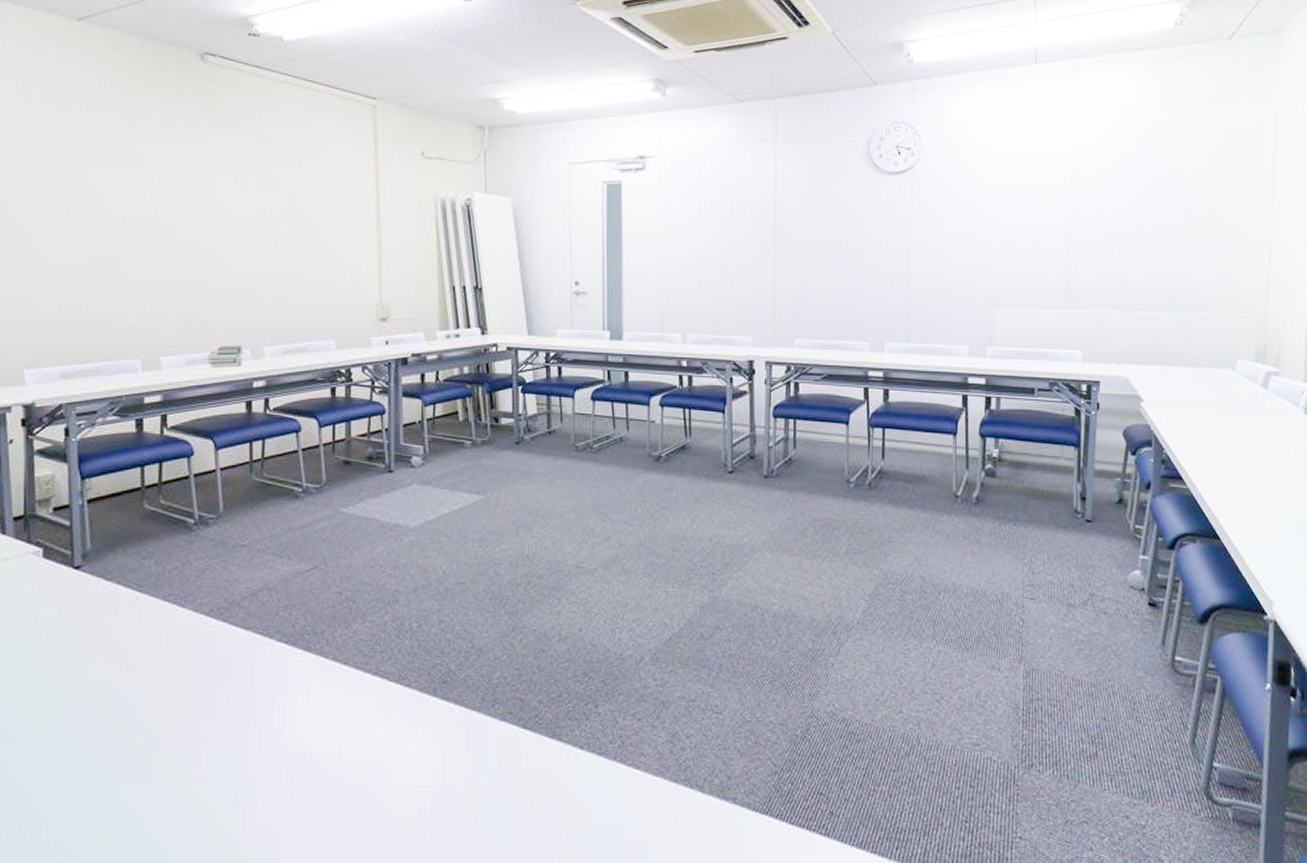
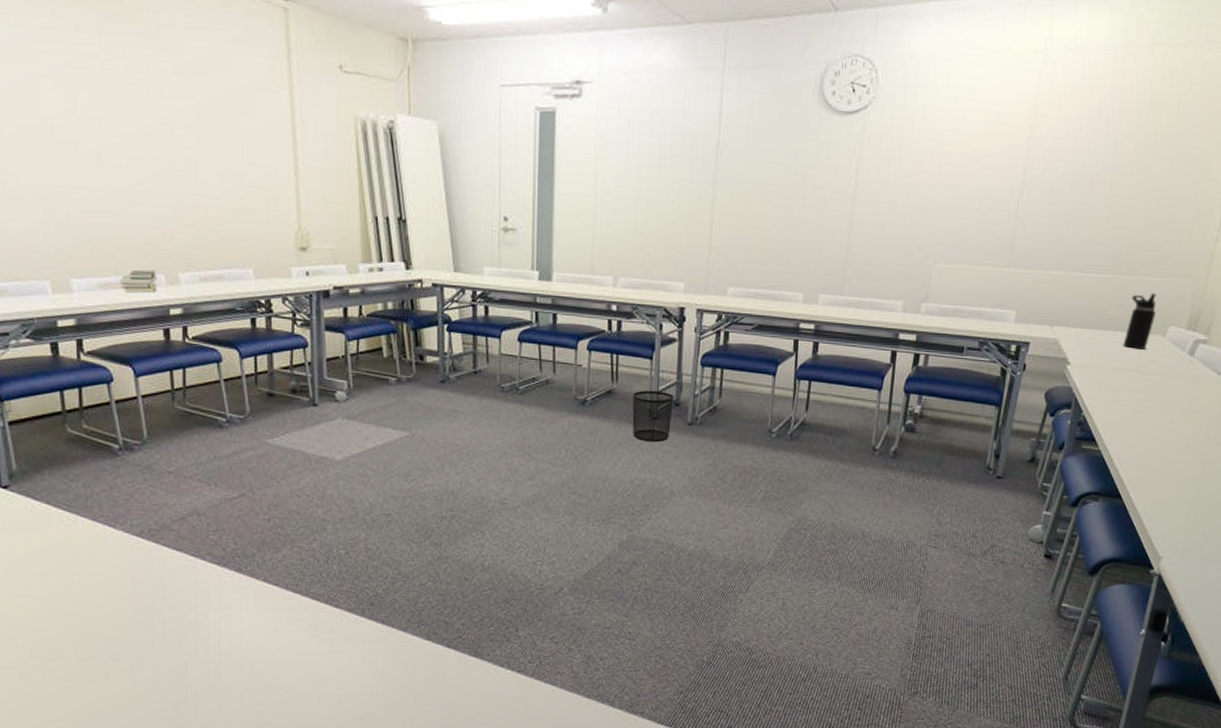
waste bin: none [707,444,748,496] -> present [632,390,674,442]
water bottle: none [1194,327,1222,384] -> present [1123,292,1157,350]

